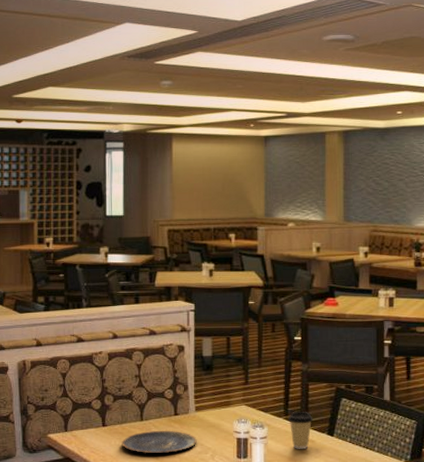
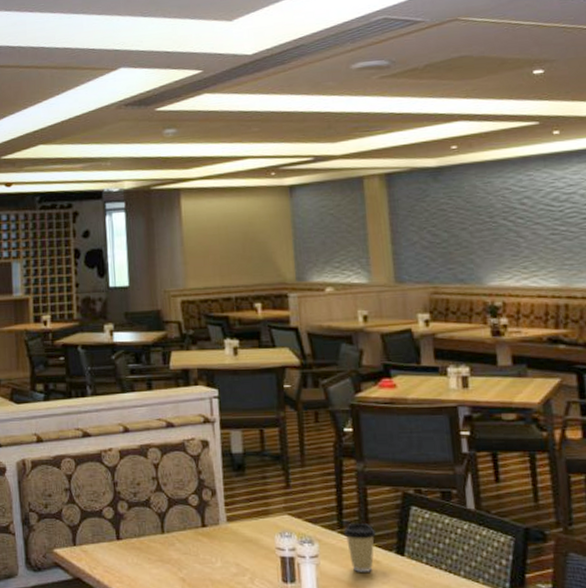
plate: present [122,430,197,454] -> none [140,545,231,575]

